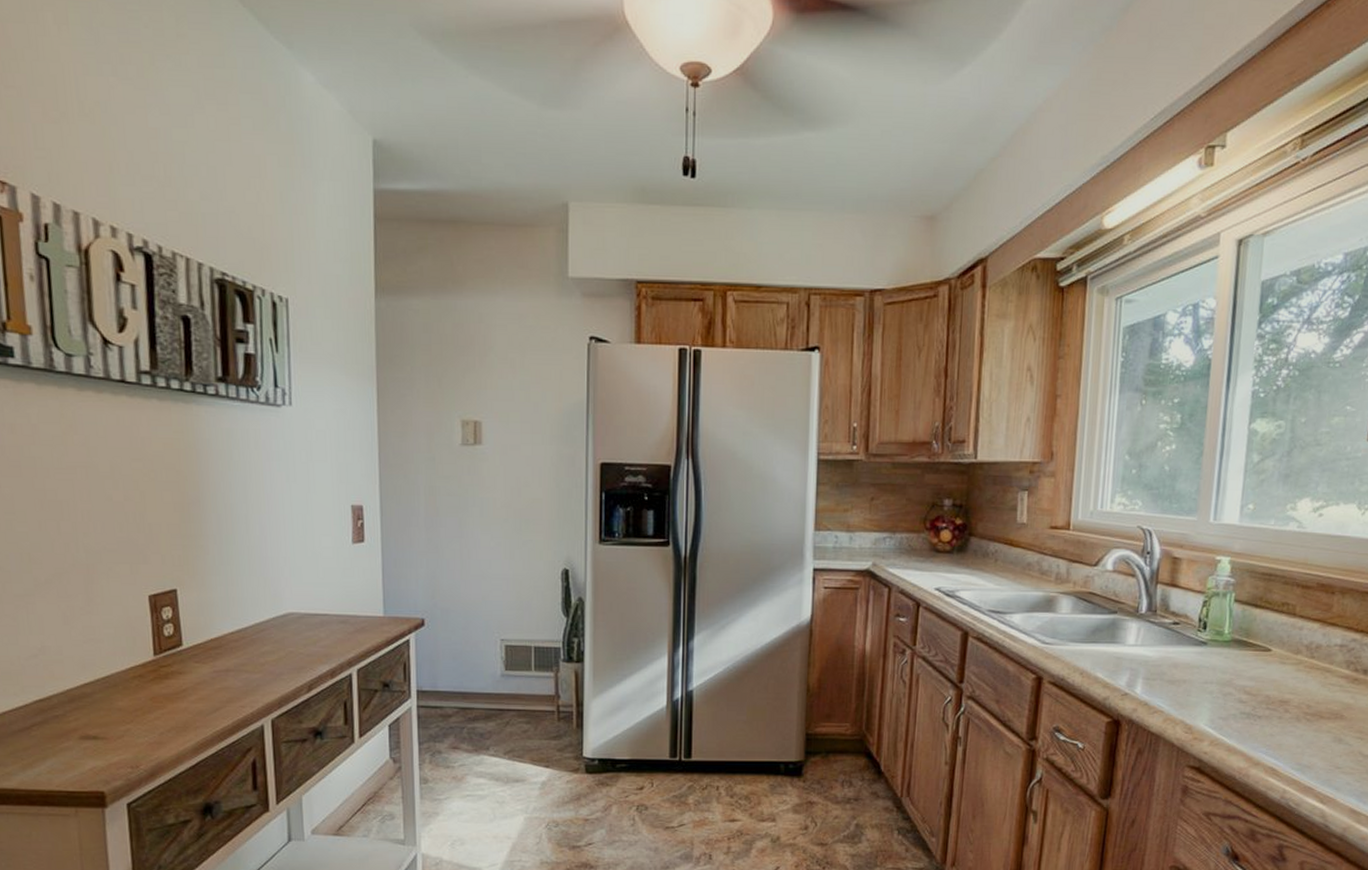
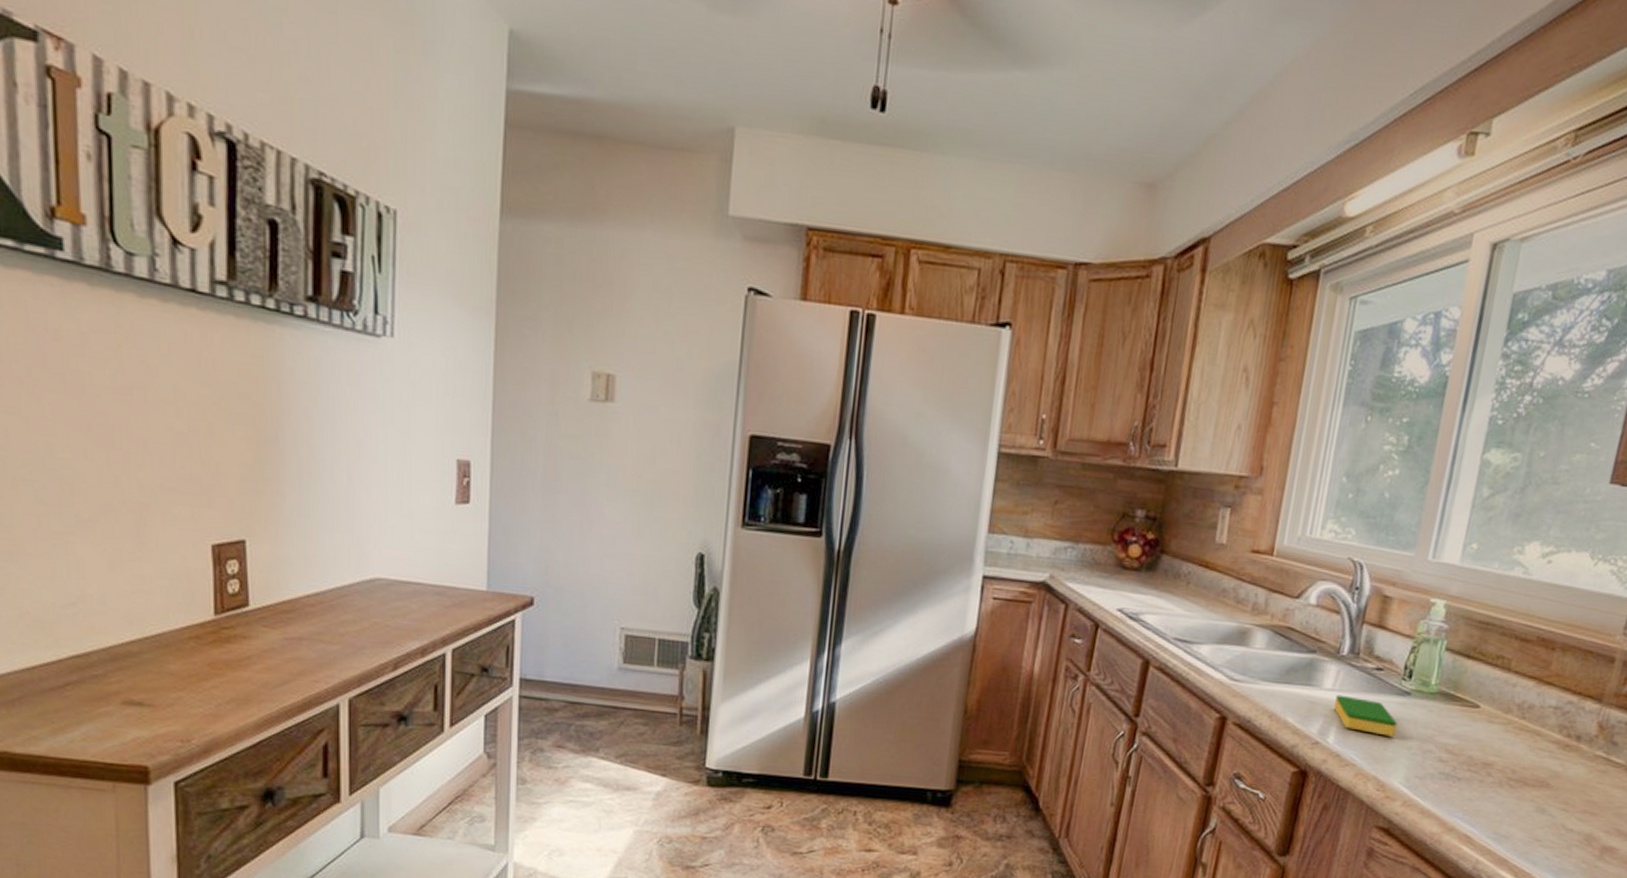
dish sponge: none [1138,649,1198,683] -> present [1334,695,1398,737]

